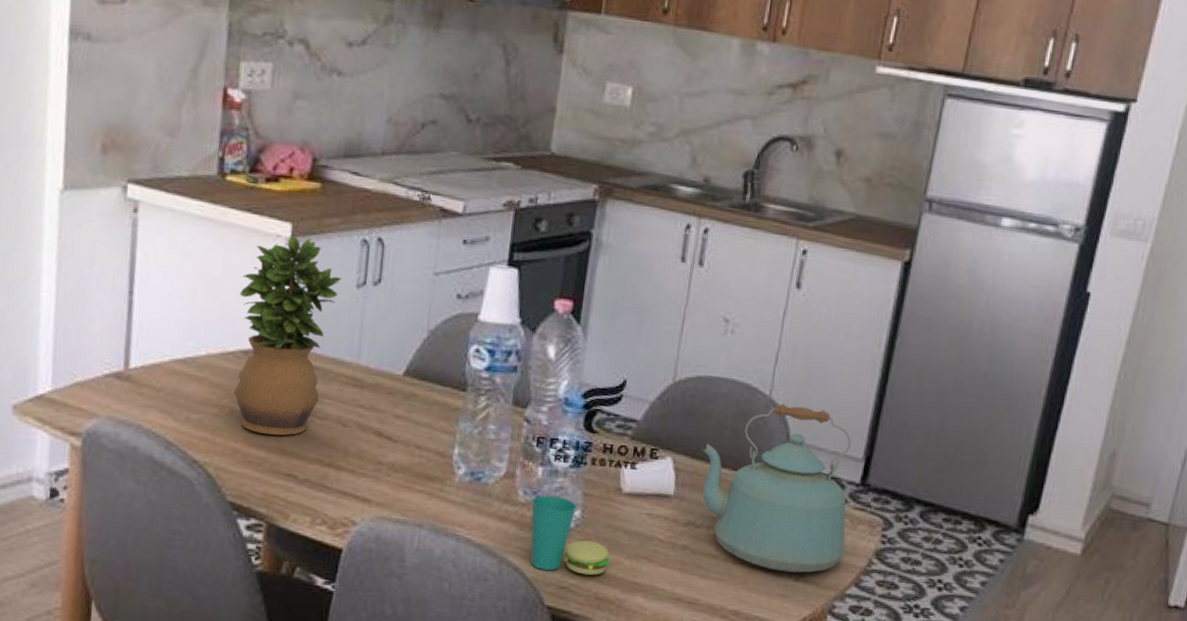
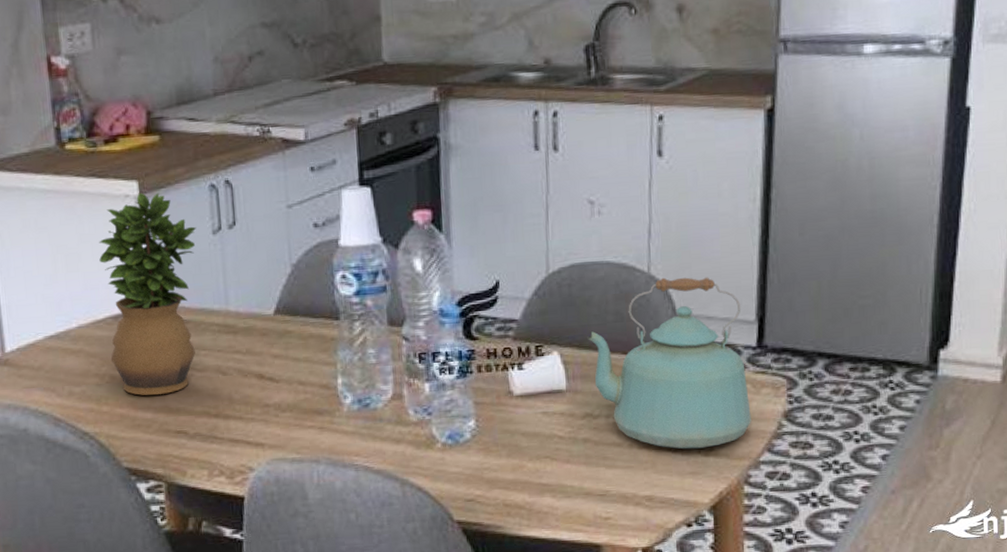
cup: present [530,495,611,576] -> none [423,409,513,486]

